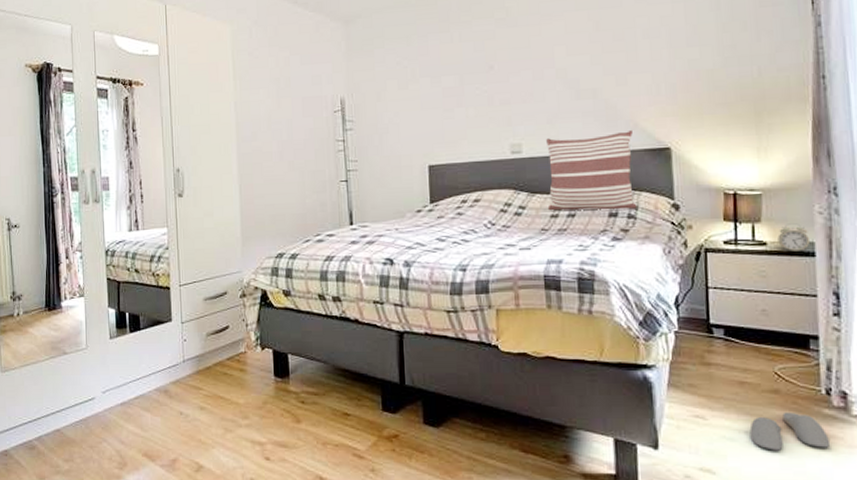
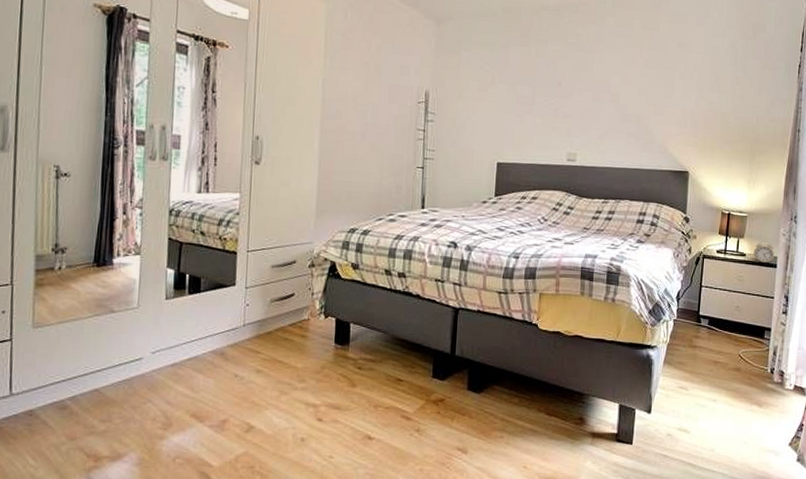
pillow: present [546,129,637,211] -> none [590,152,663,218]
slippers: present [749,412,829,451] -> none [716,385,768,415]

